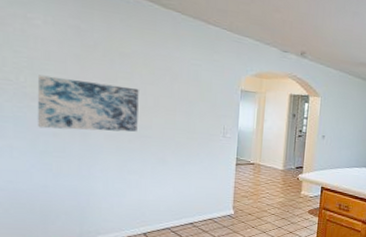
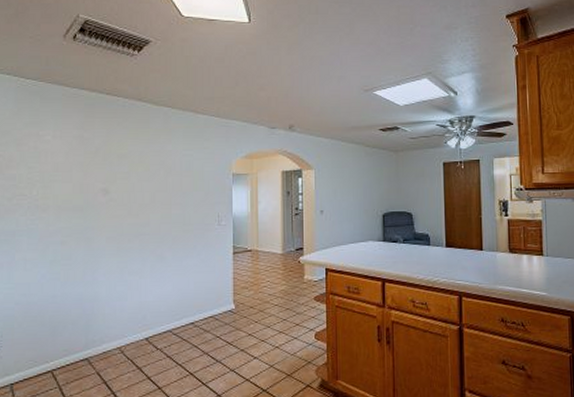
wall art: present [37,75,139,132] -> none [47,186,136,238]

